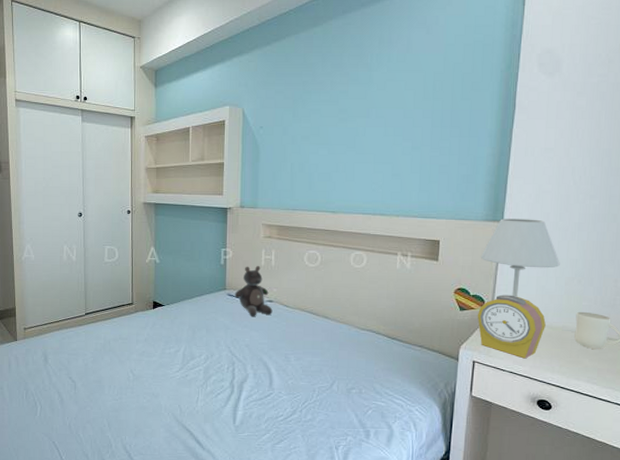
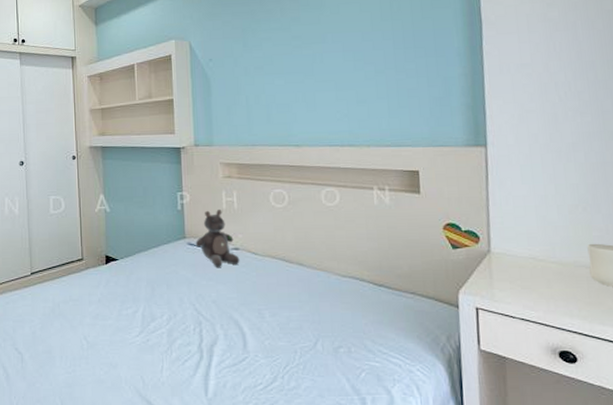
alarm clock: present [477,294,546,359] -> none [473,228,554,302]
table lamp: present [481,218,560,297] -> none [468,141,559,230]

